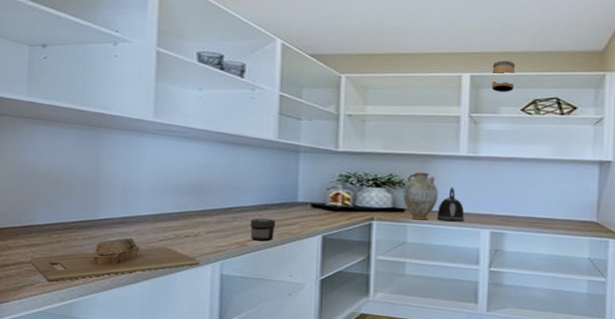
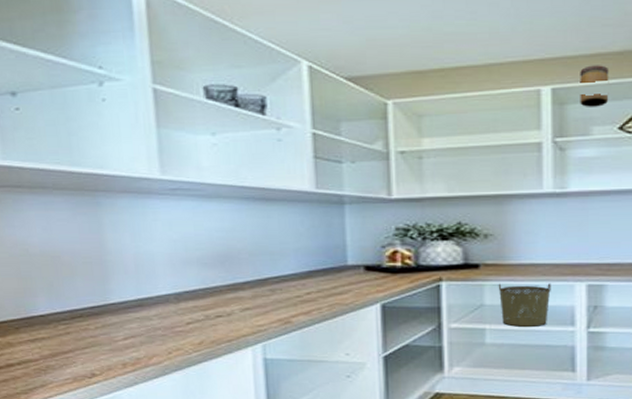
cutting board: present [30,238,200,282] -> none [37,323,237,380]
jar: present [249,218,275,241] -> none [292,289,323,316]
ceramic jug: present [403,172,439,220] -> none [476,218,520,277]
basket: none [418,225,462,263] -> present [498,283,551,327]
kettle: present [436,187,465,222] -> none [519,233,554,276]

